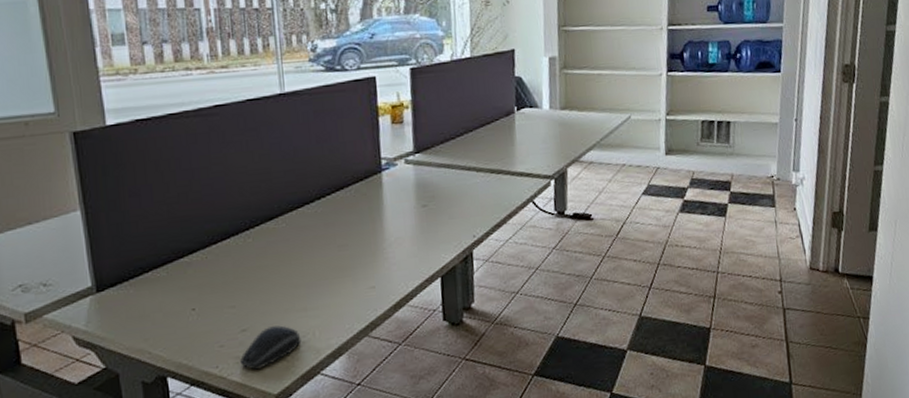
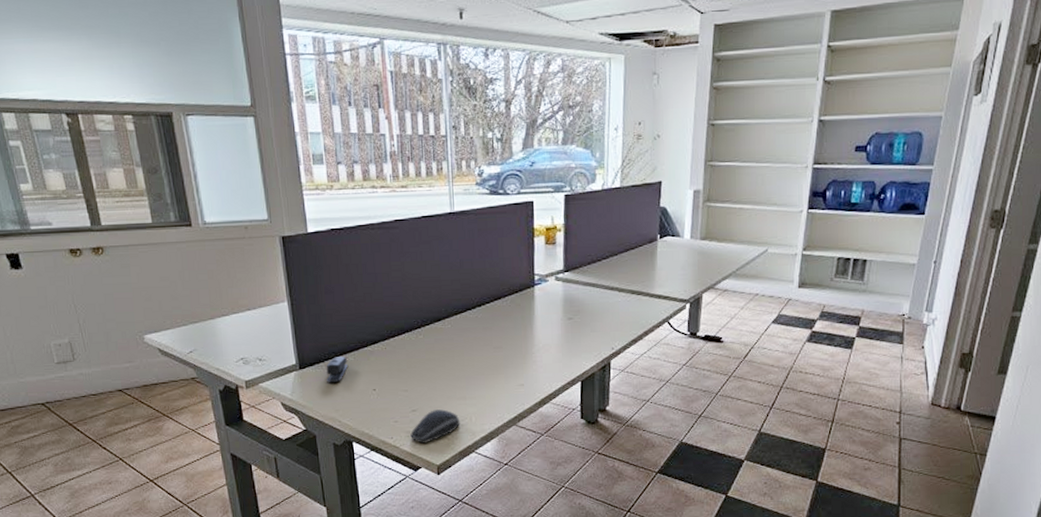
stapler: none [131,272,159,306] -> present [326,356,347,382]

